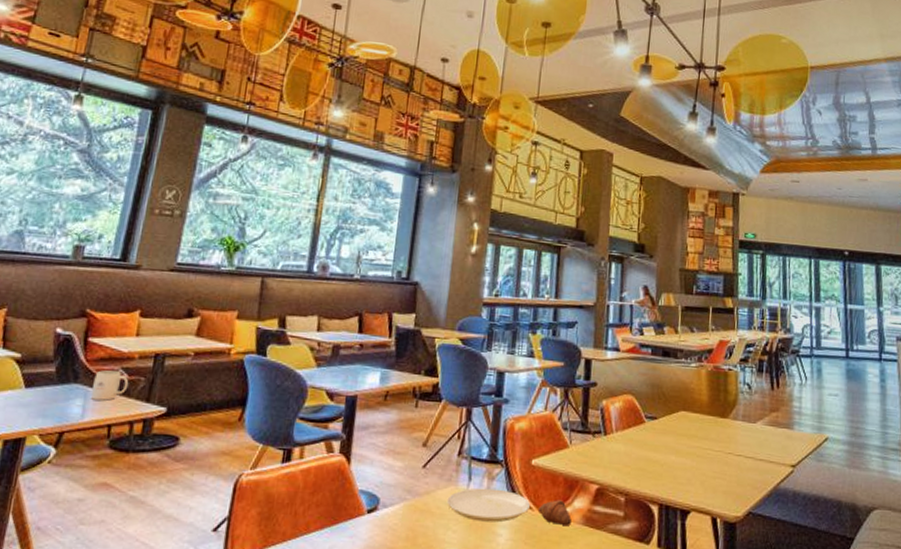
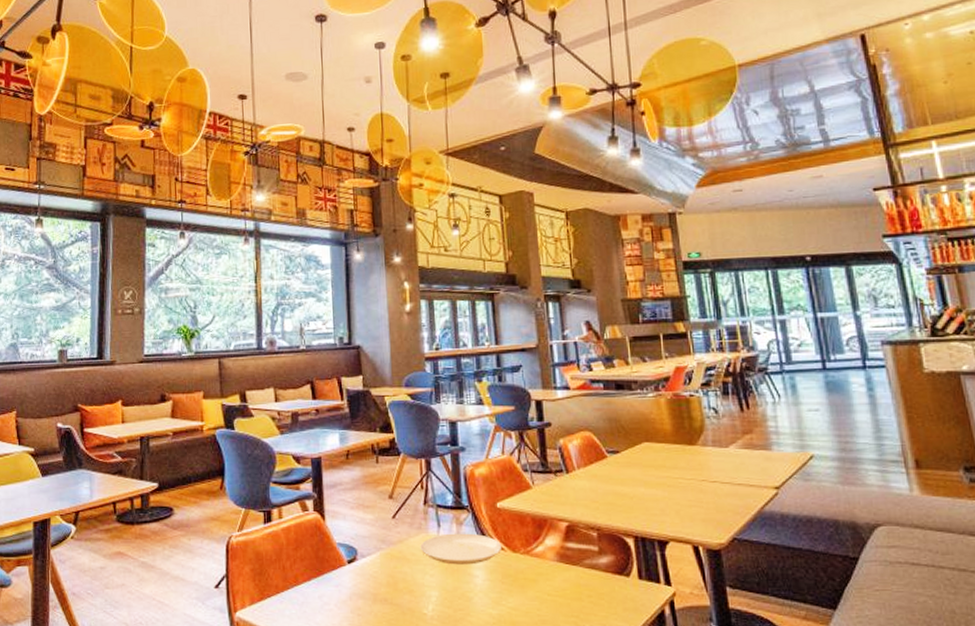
mug: present [90,370,129,401] -> none [94,454,124,482]
croissant: present [537,500,571,527] -> none [510,539,545,564]

